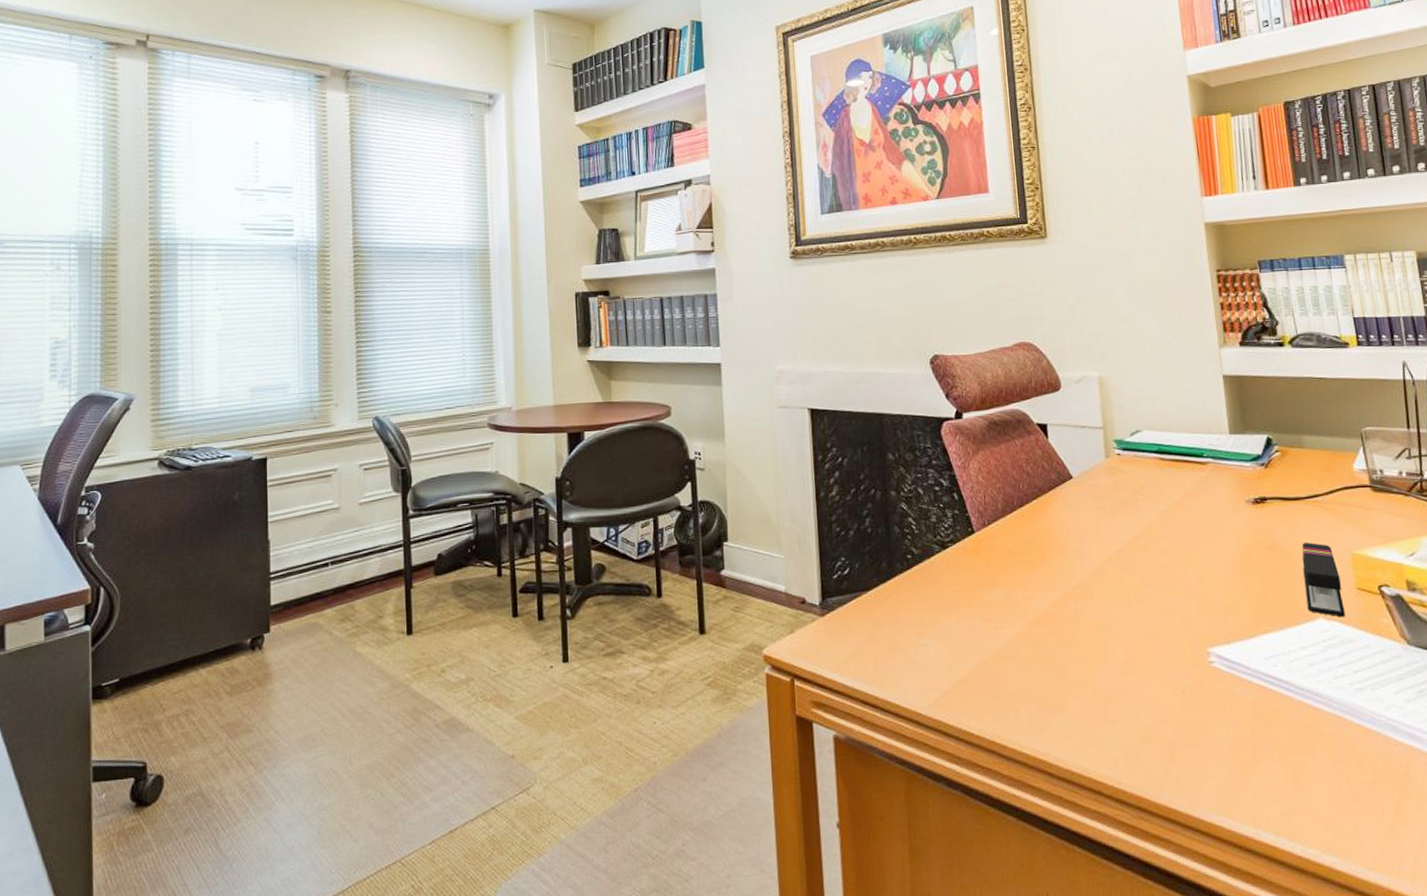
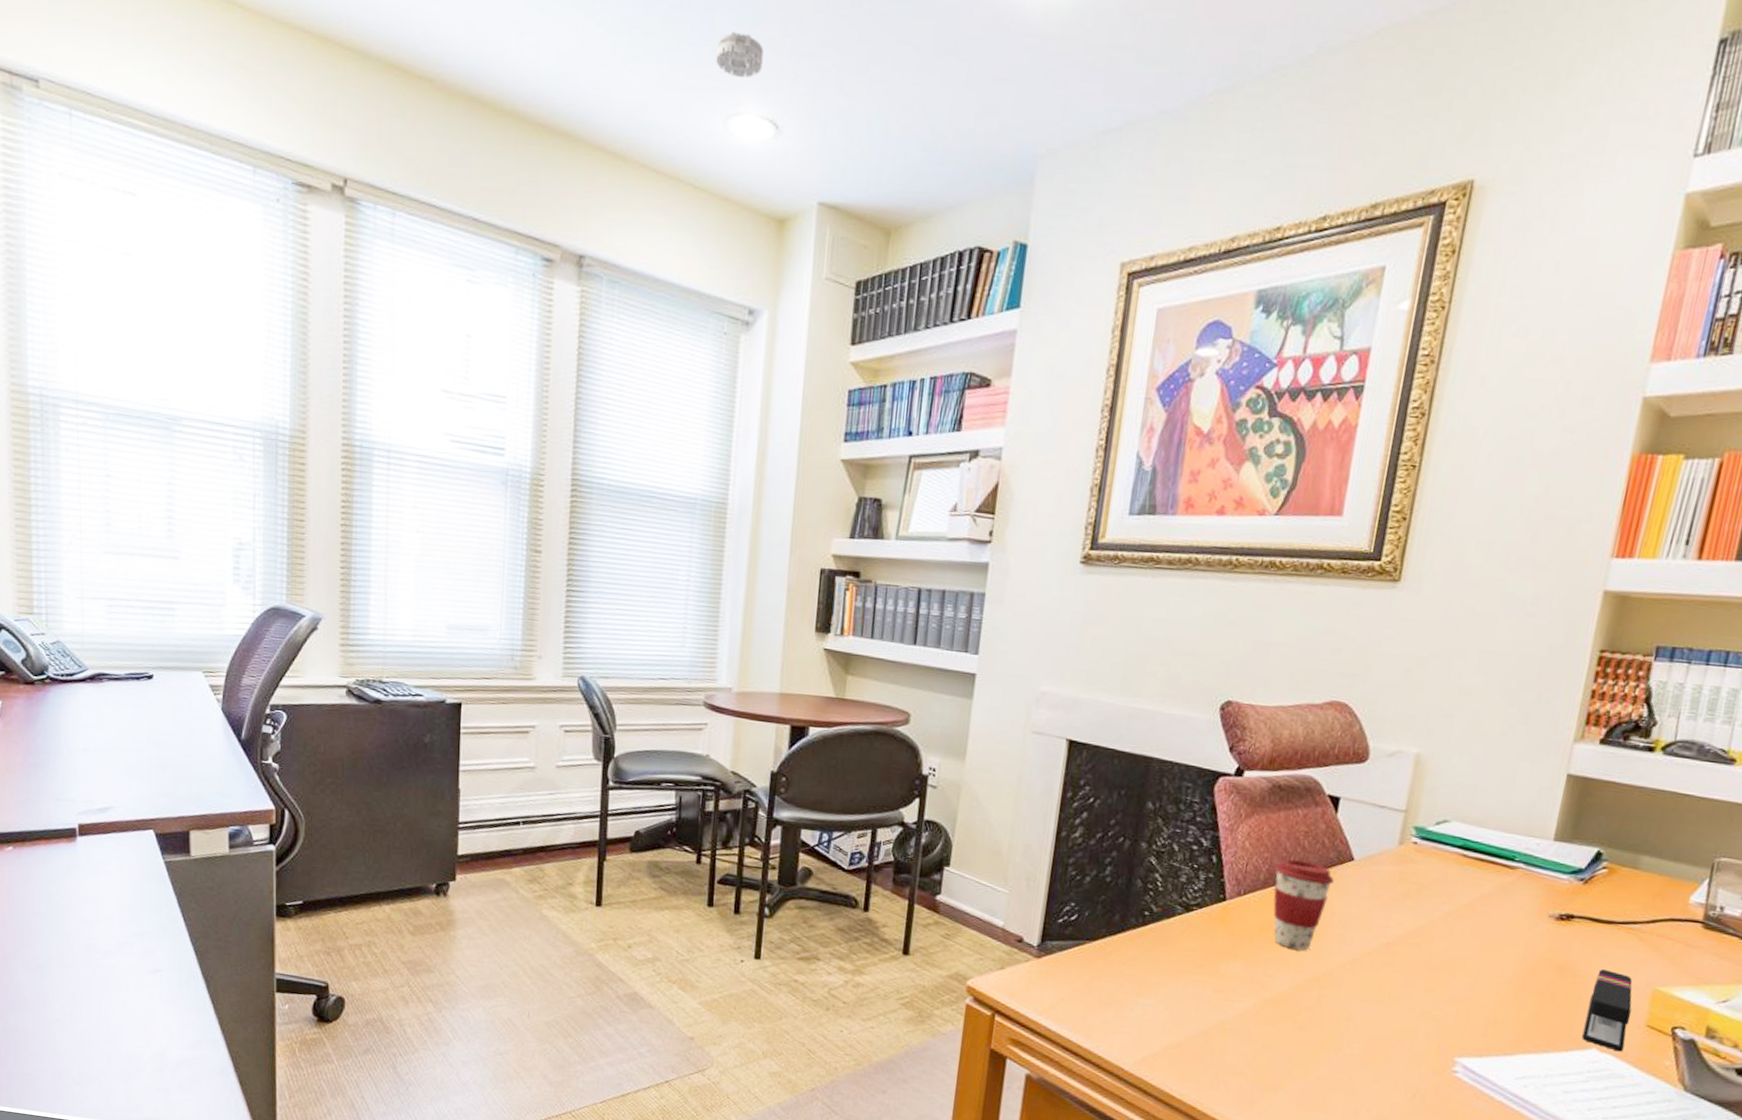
coffee cup: none [1008,485,1061,569] -> present [1273,858,1334,951]

